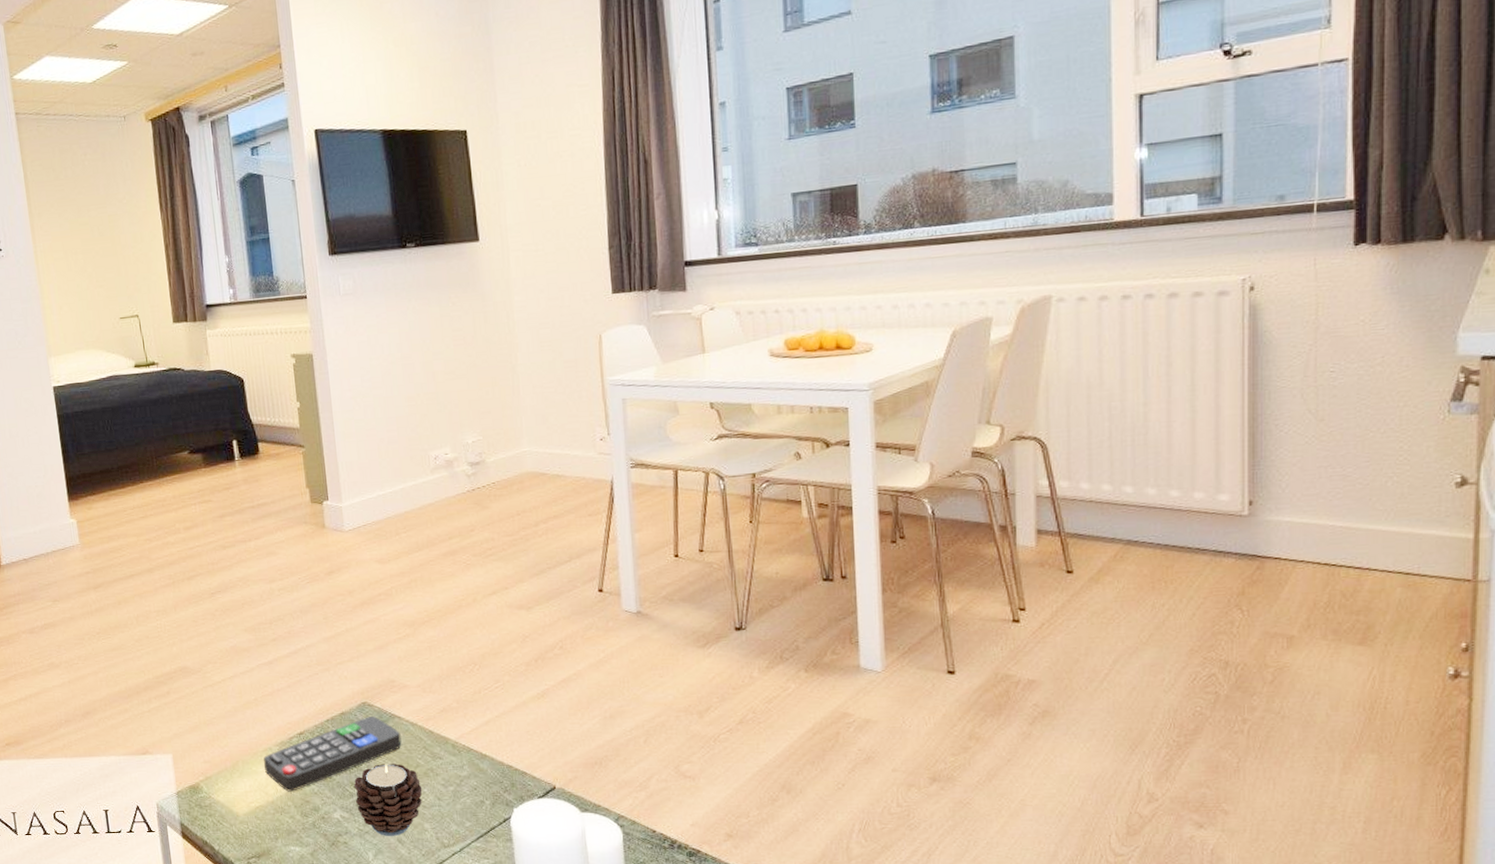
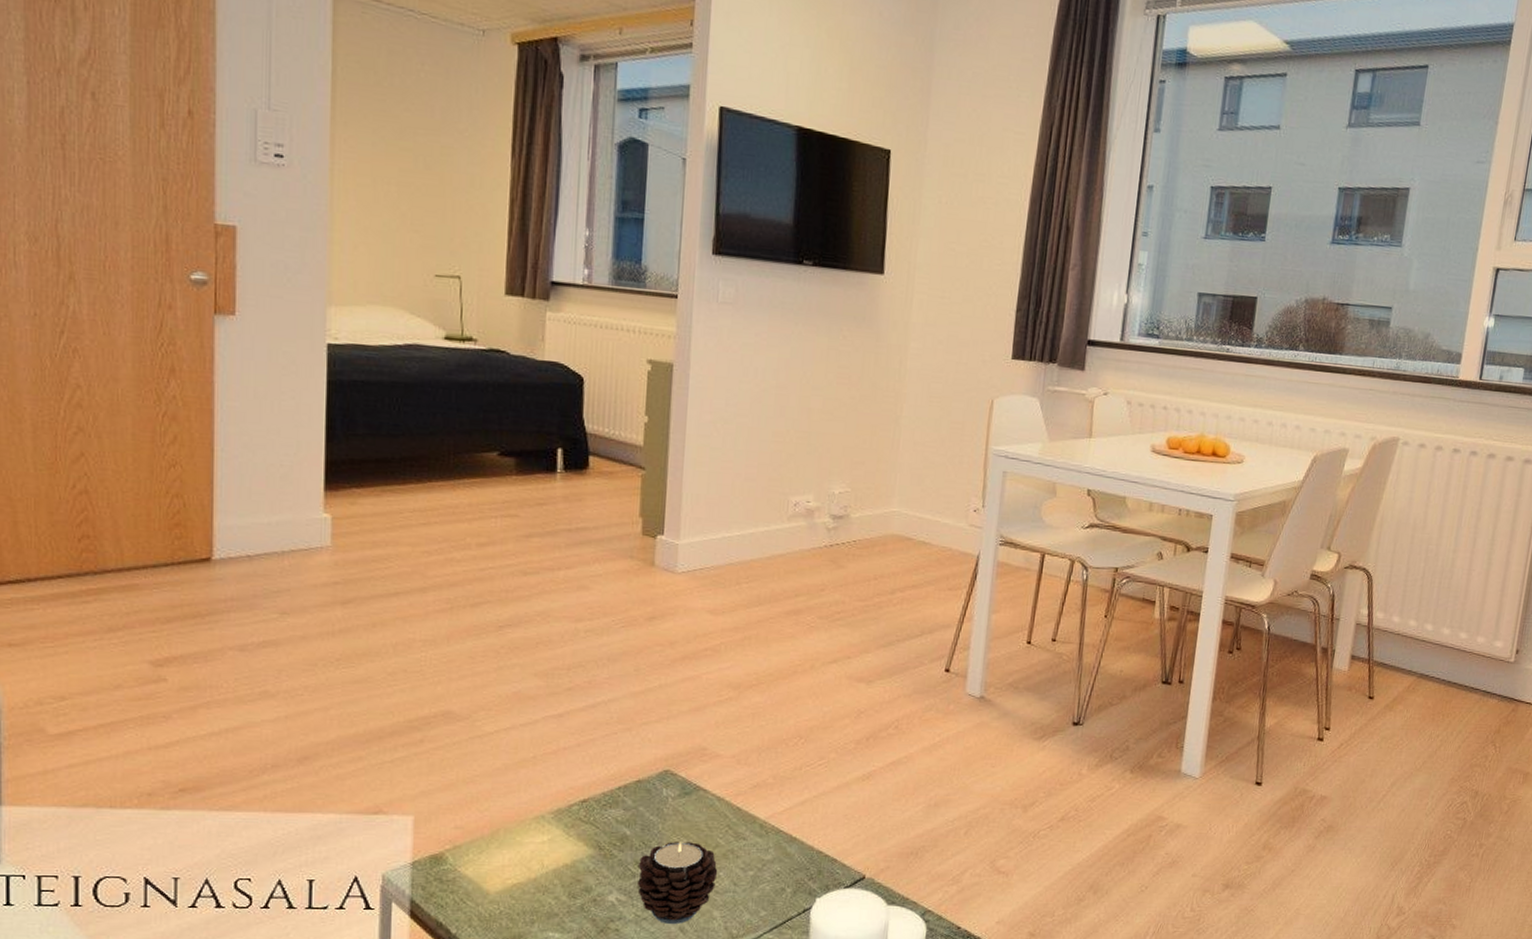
remote control: present [263,716,402,792] -> none [531,787,704,868]

